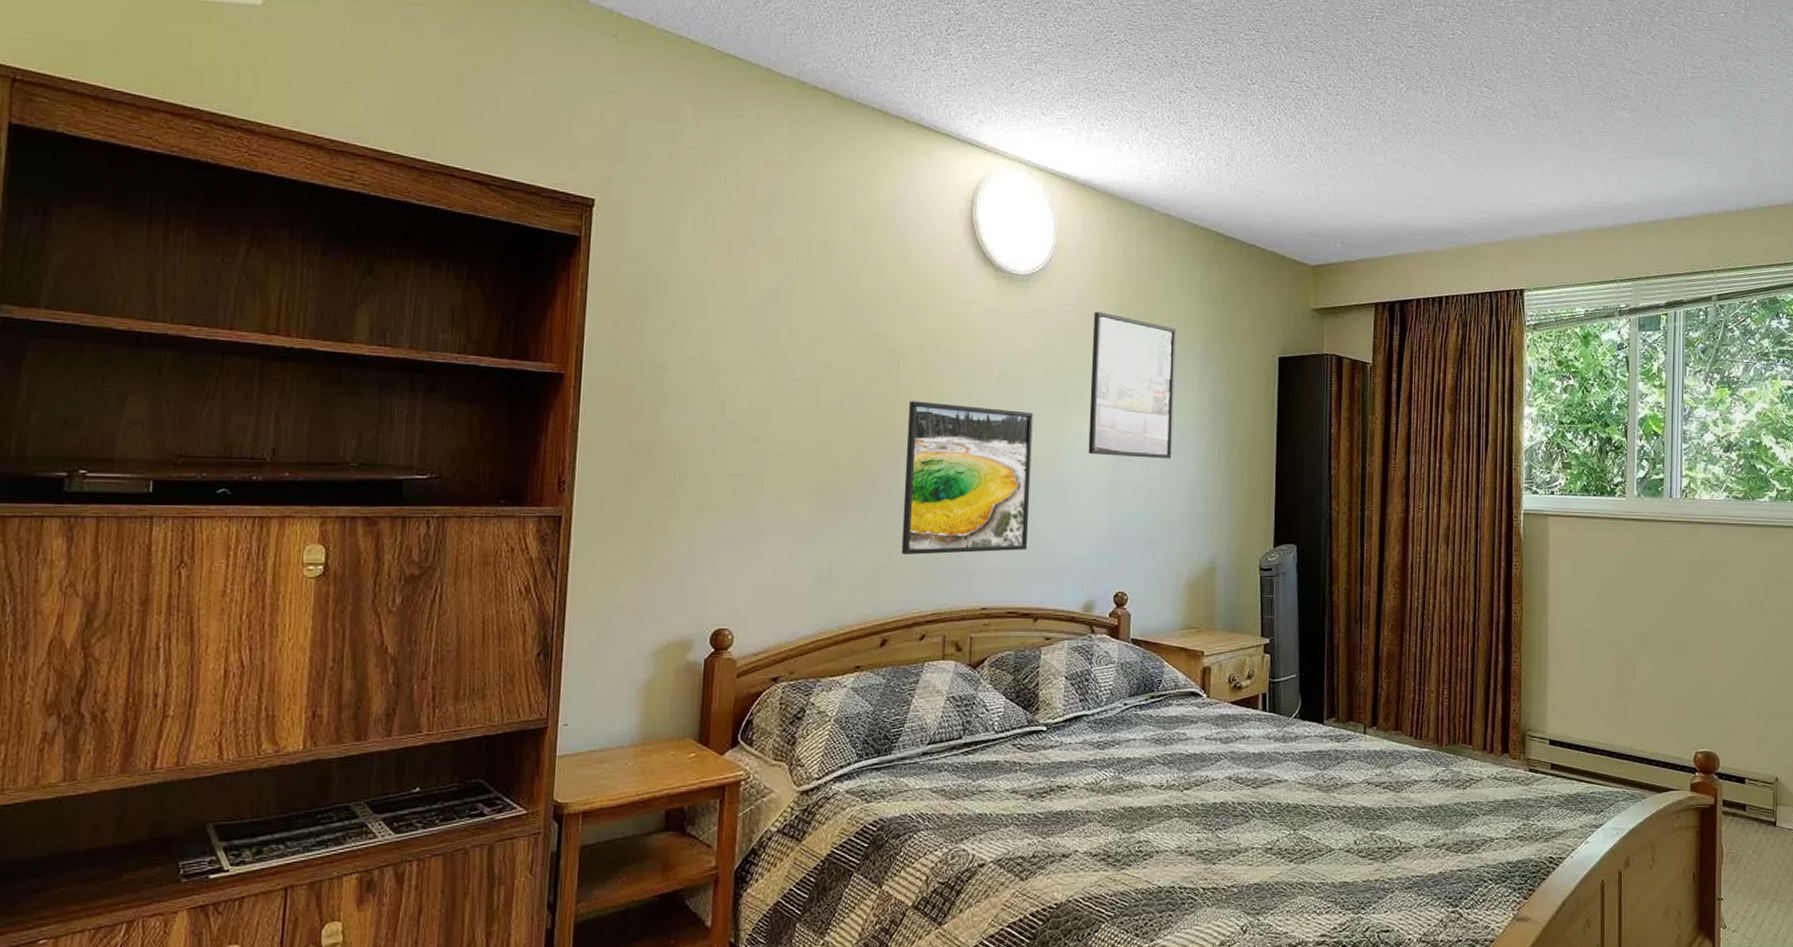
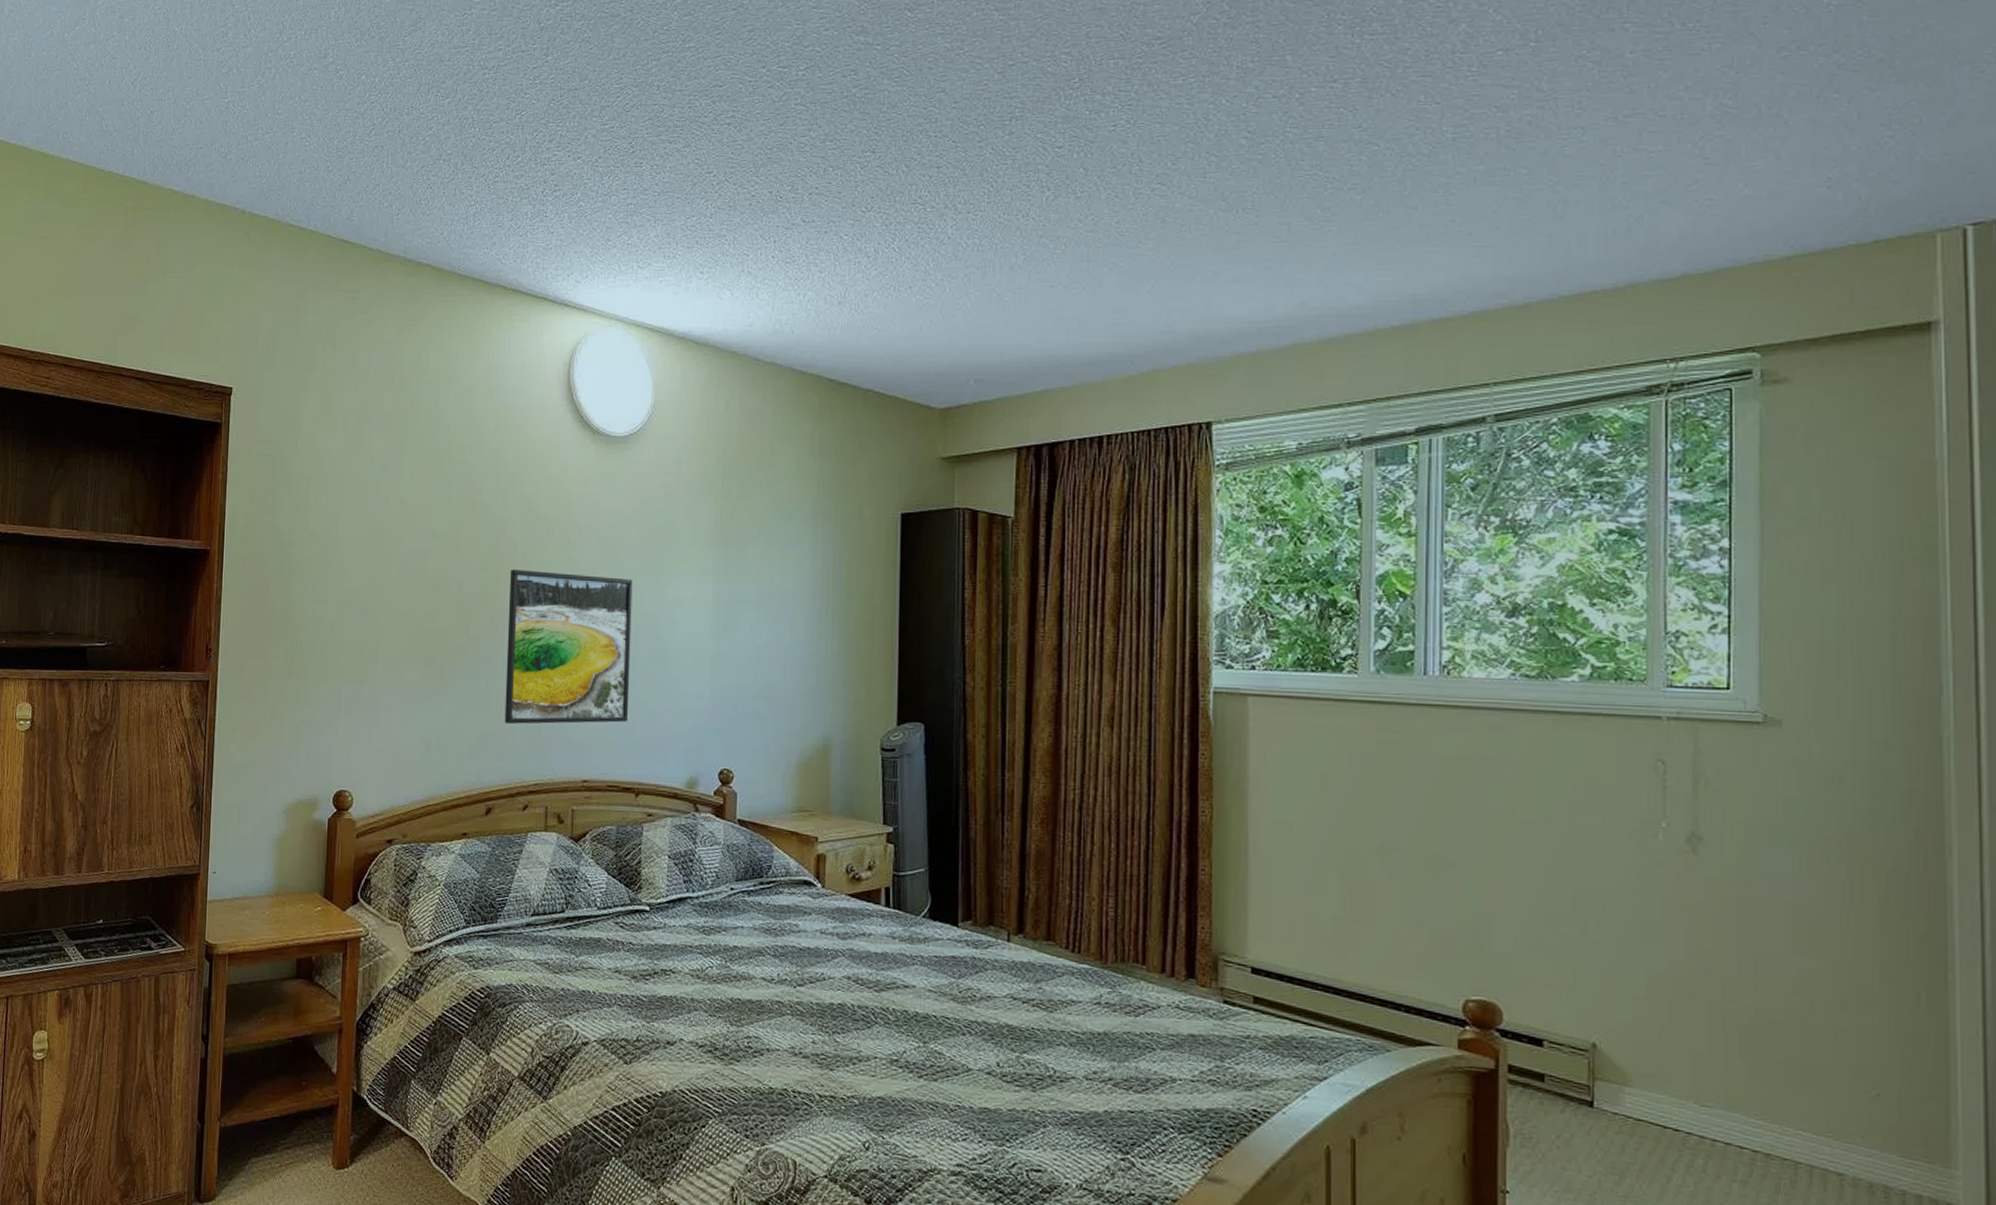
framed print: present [1088,312,1176,459] -> none [690,471,784,627]

